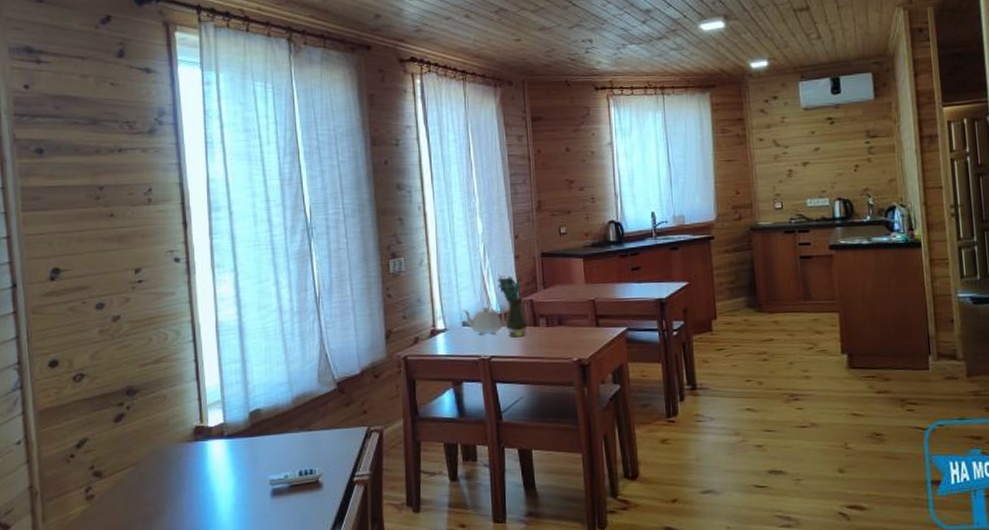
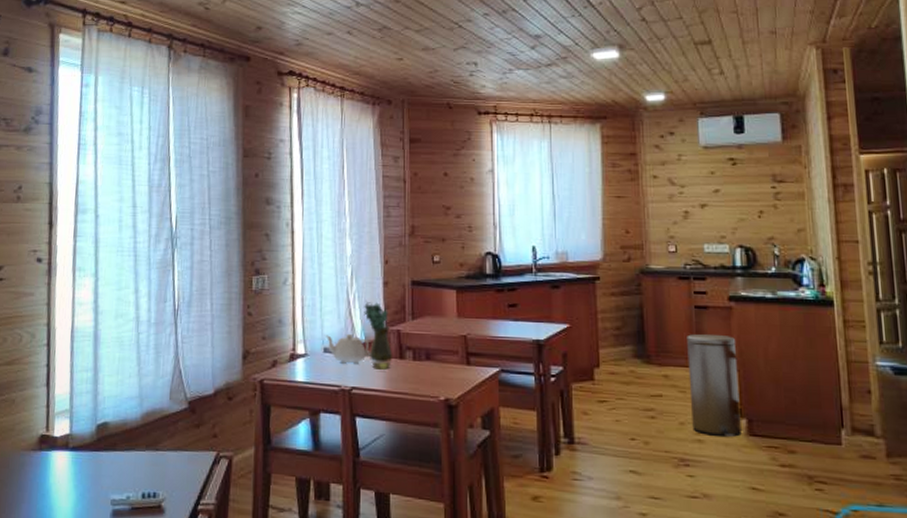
pedal bin: none [793,280,843,372] -> present [687,333,742,437]

